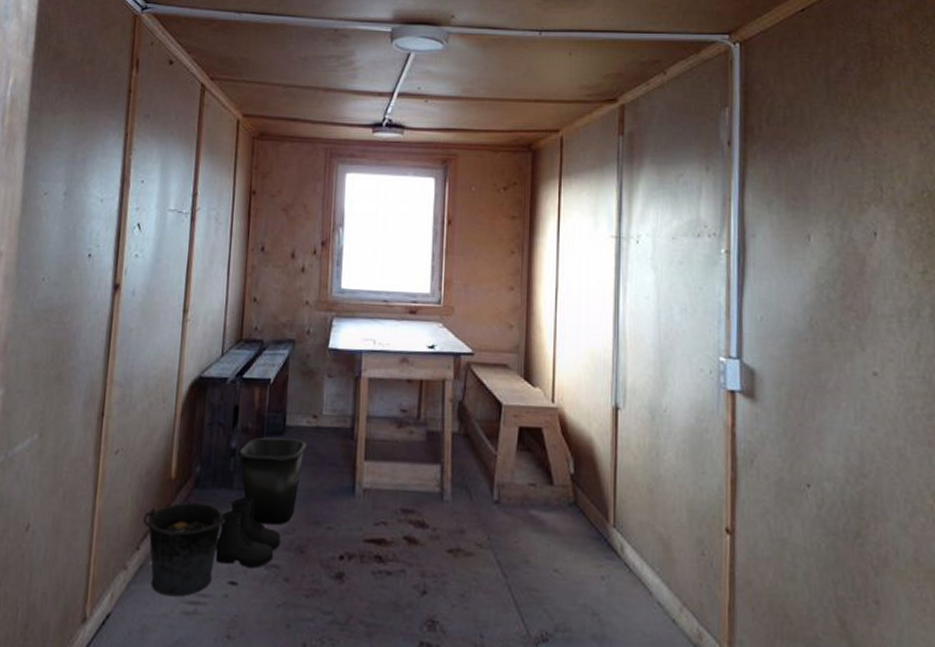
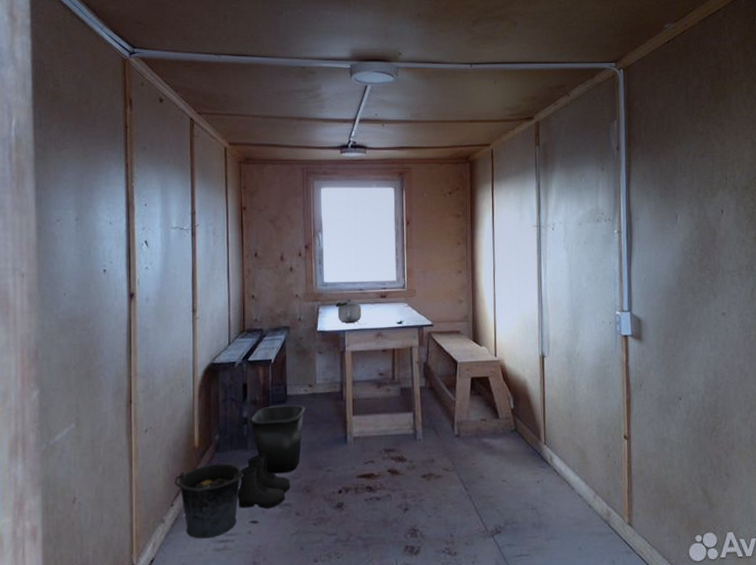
kettle: none [353,311,384,342] -> present [336,299,361,323]

